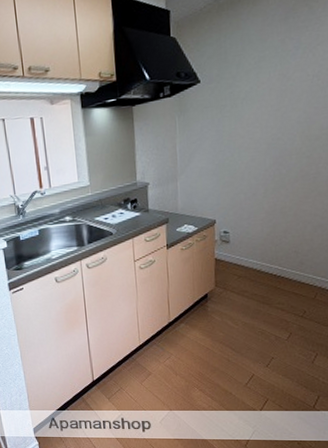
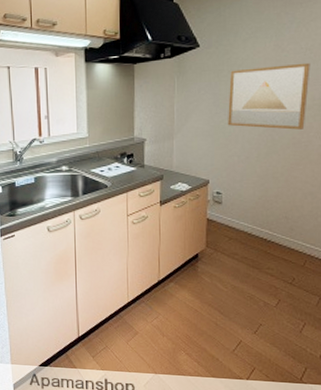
wall art: none [232,90,318,164] -> present [228,62,310,130]

